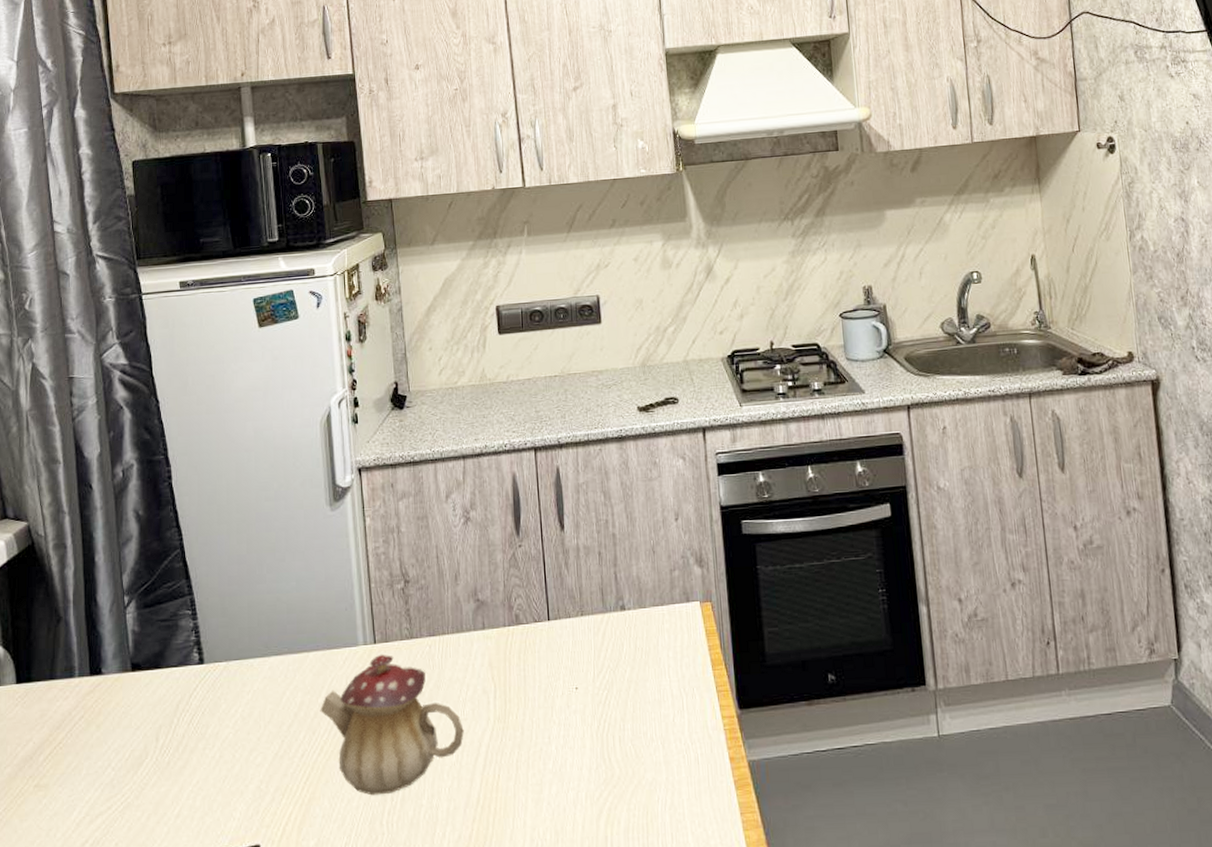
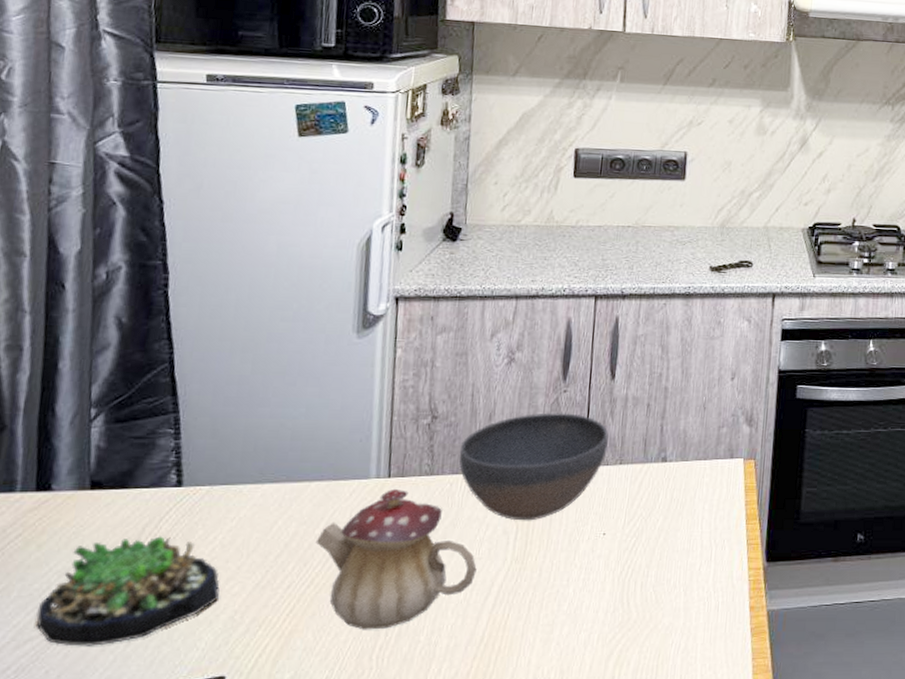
succulent plant: none [103,711,245,819] -> present [35,536,220,646]
bowl: none [433,567,568,680] -> present [459,413,609,521]

